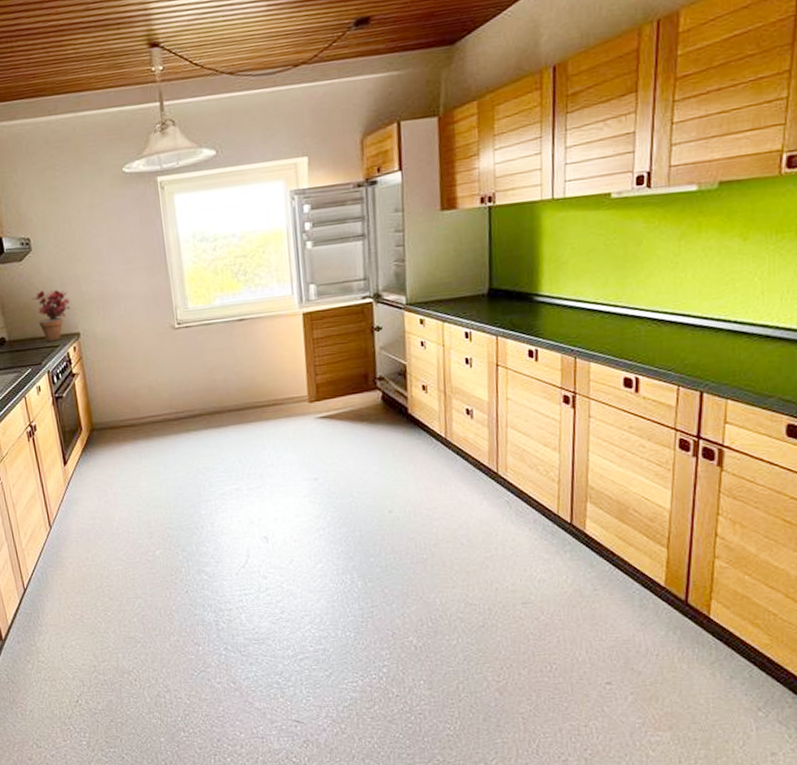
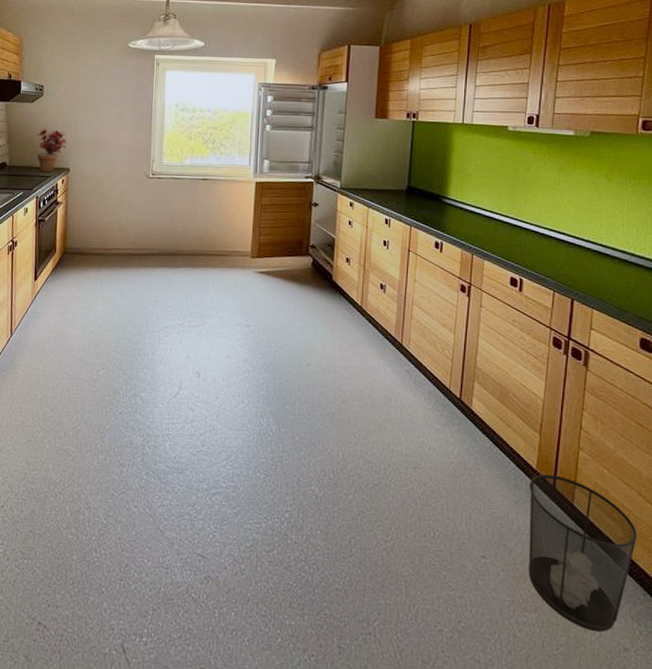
waste bin: none [656,589,785,740] -> present [528,474,638,632]

